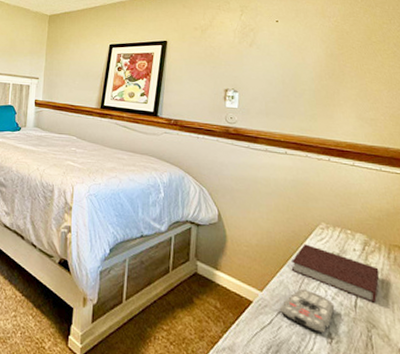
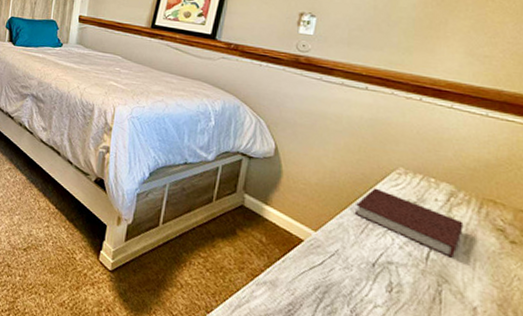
remote control: present [280,288,335,334] -> none [335,233,401,282]

